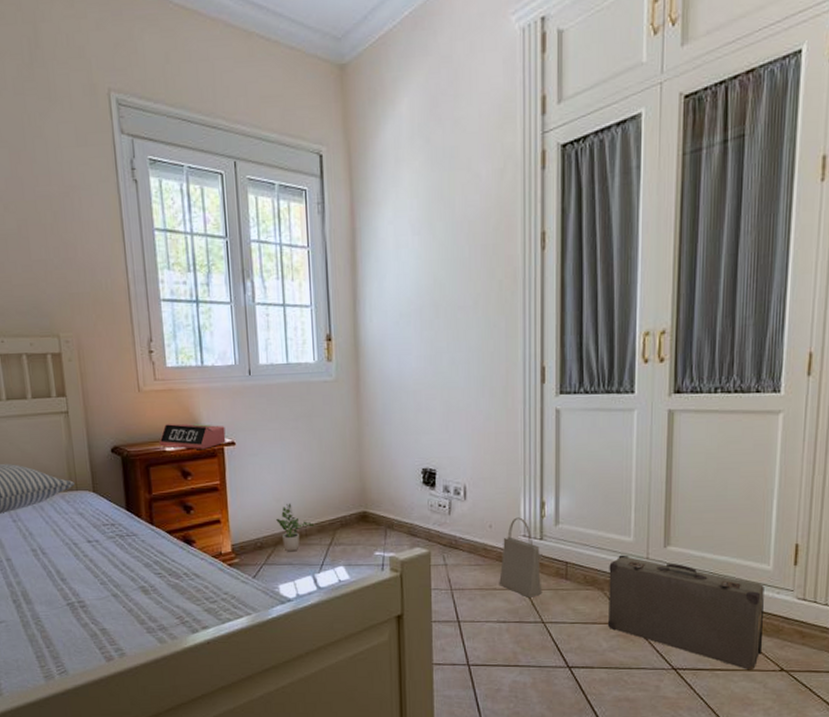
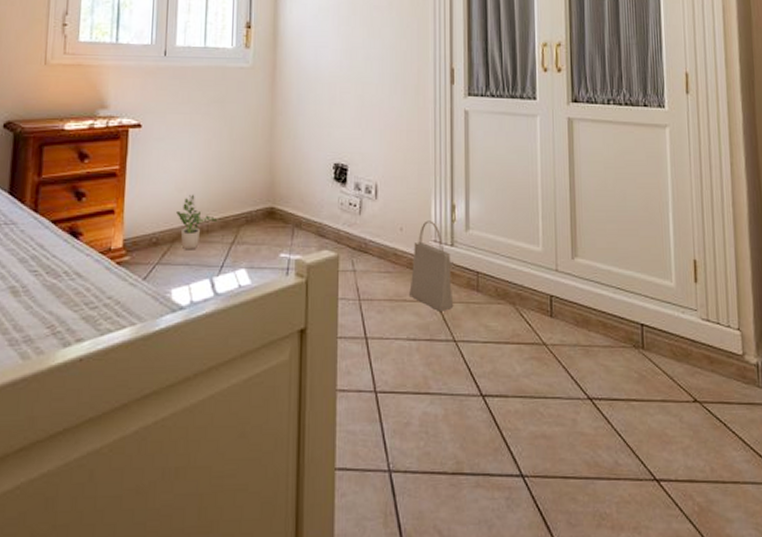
alarm clock: present [159,423,226,450] -> none [58,101,133,131]
suitcase: present [607,554,764,671] -> none [520,265,674,401]

